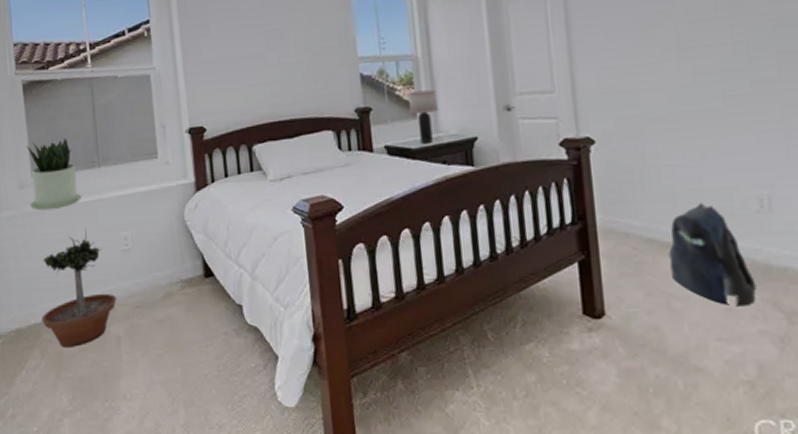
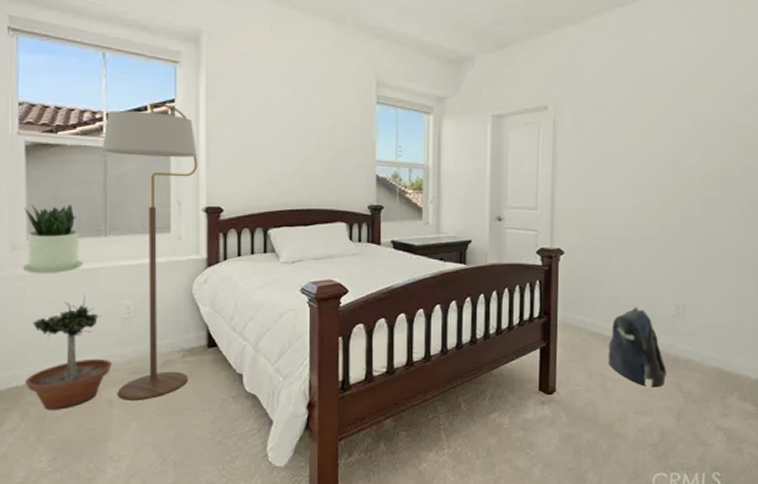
floor lamp: none [88,25,189,336] -> present [102,102,198,400]
table lamp: present [408,89,439,144] -> none [416,196,442,243]

